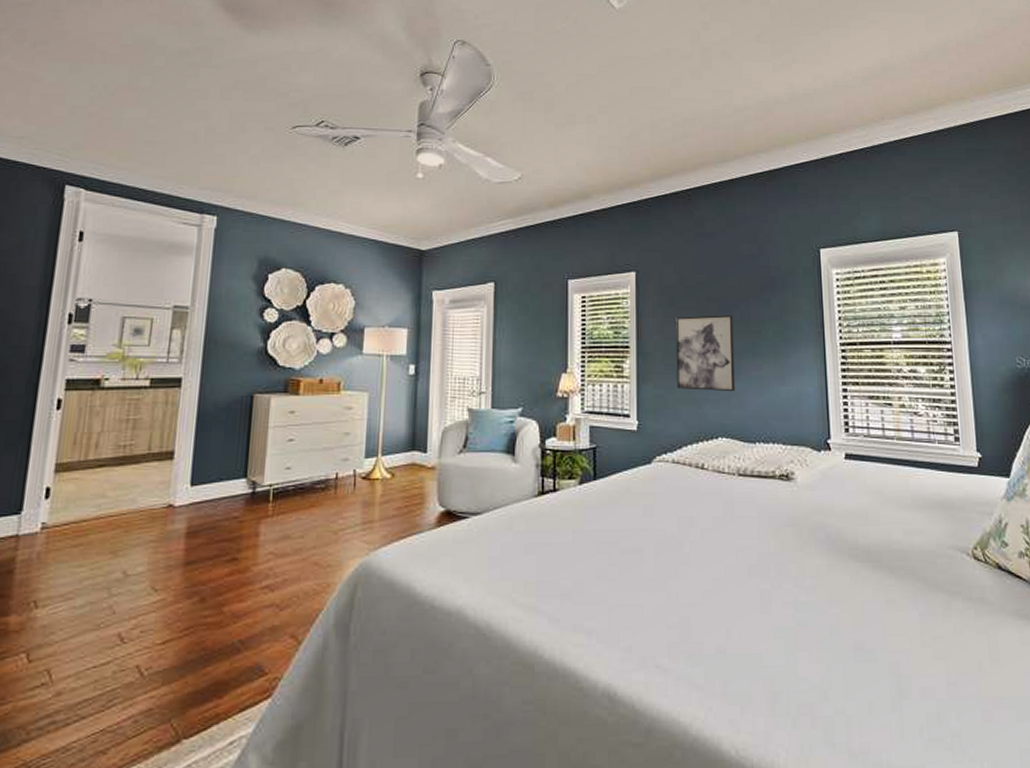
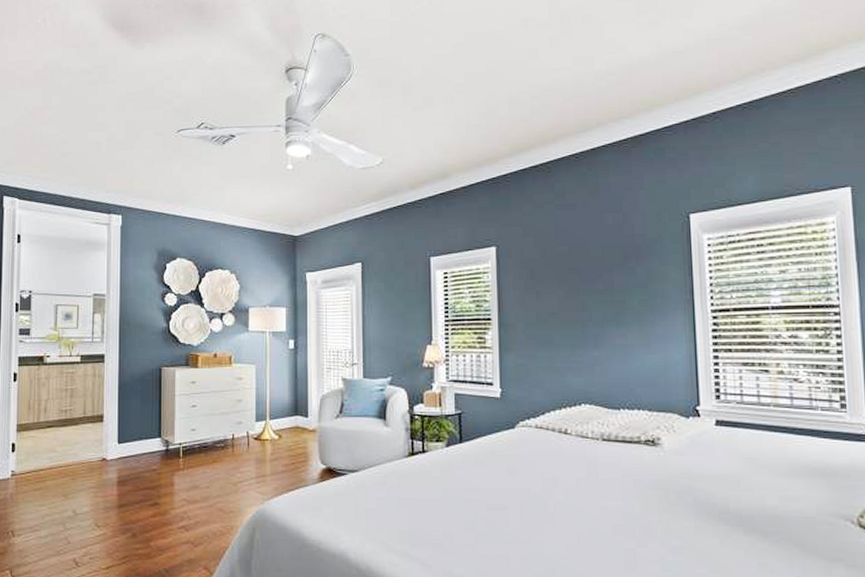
wall art: present [676,315,735,392] -> none [537,285,598,361]

